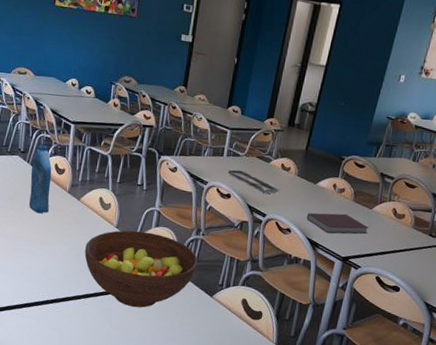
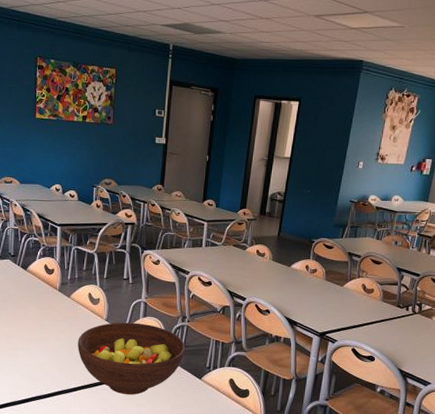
bottle: present [29,145,52,214] -> none [22,248,42,313]
tray: present [228,169,281,194] -> none [207,258,258,279]
notebook: present [306,212,369,234] -> none [283,292,342,311]

